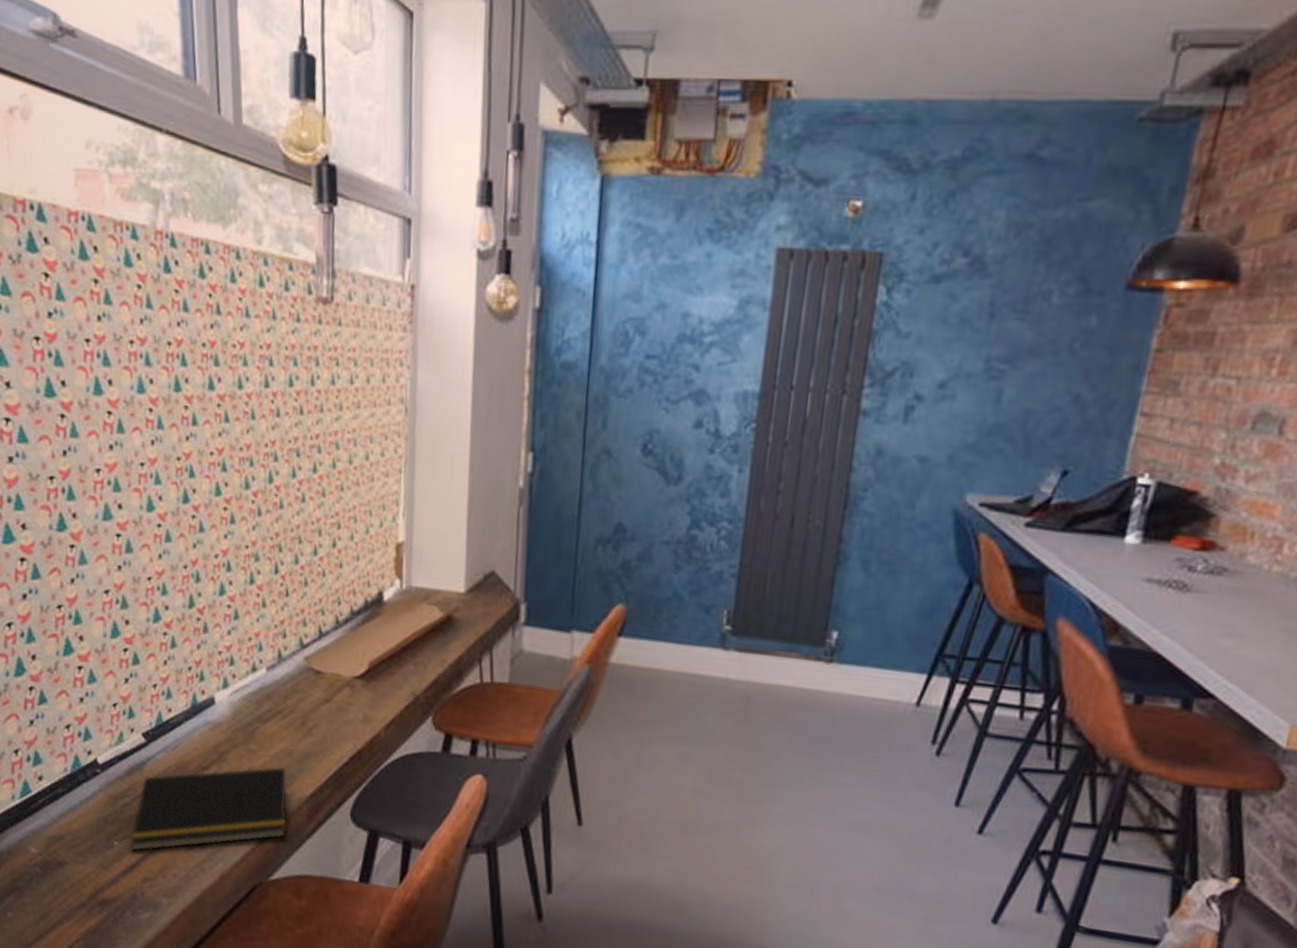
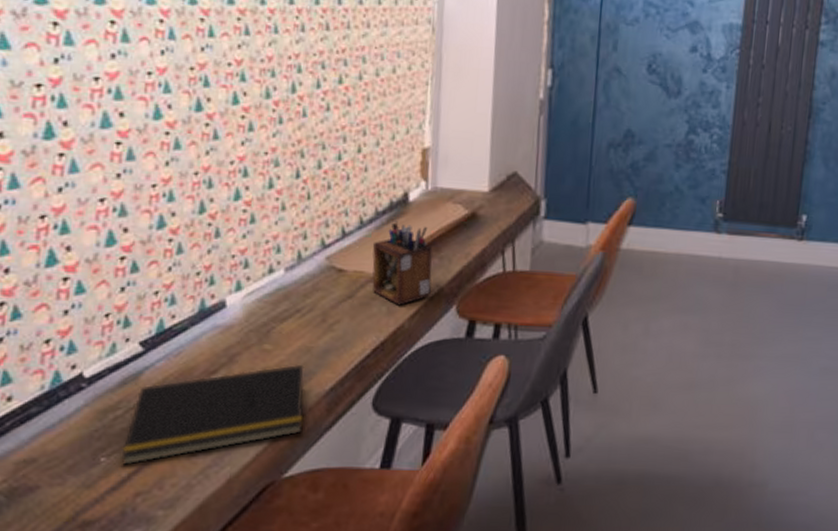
desk organizer: none [348,622,408,713] -> present [372,221,432,306]

